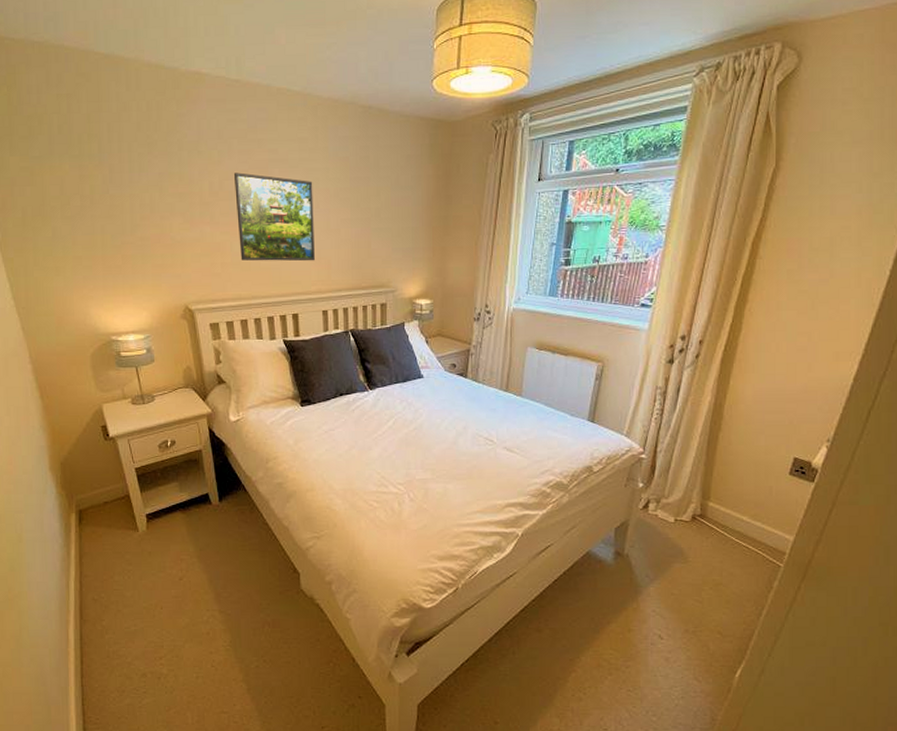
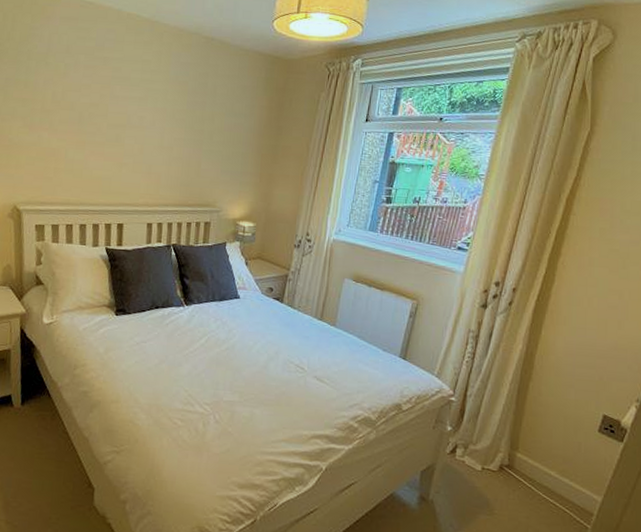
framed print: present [233,172,315,261] -> none [74,85,152,175]

